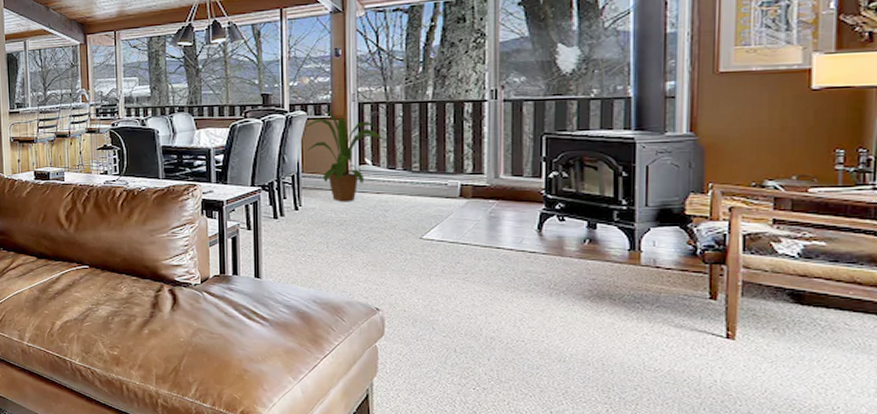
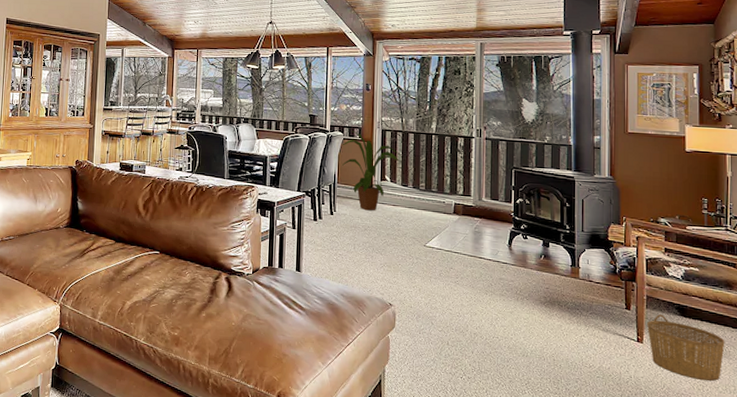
basket: none [742,303,864,382] -> present [647,314,725,381]

